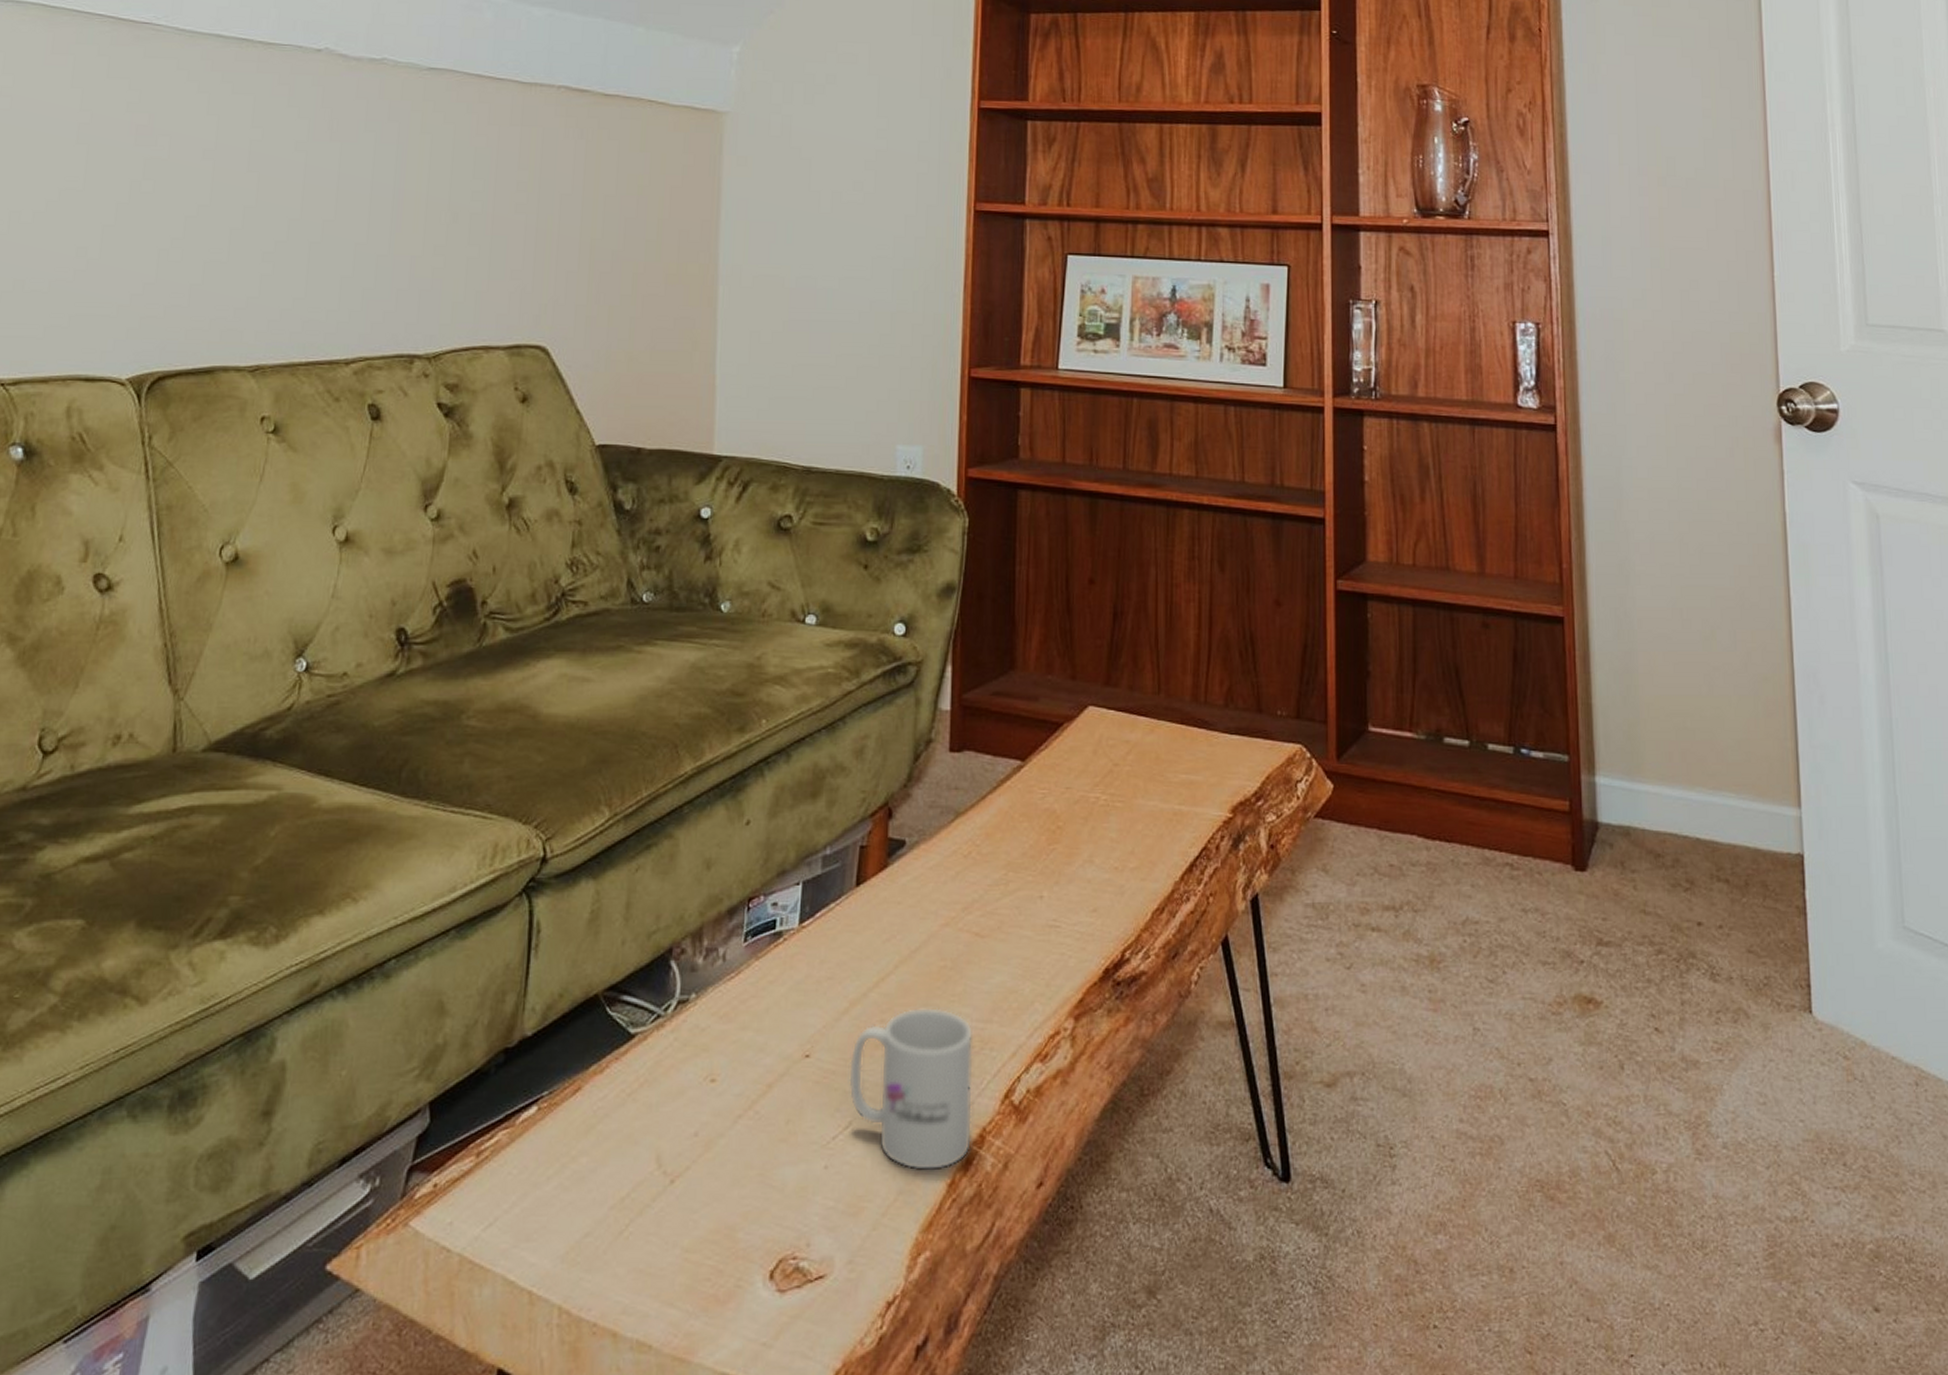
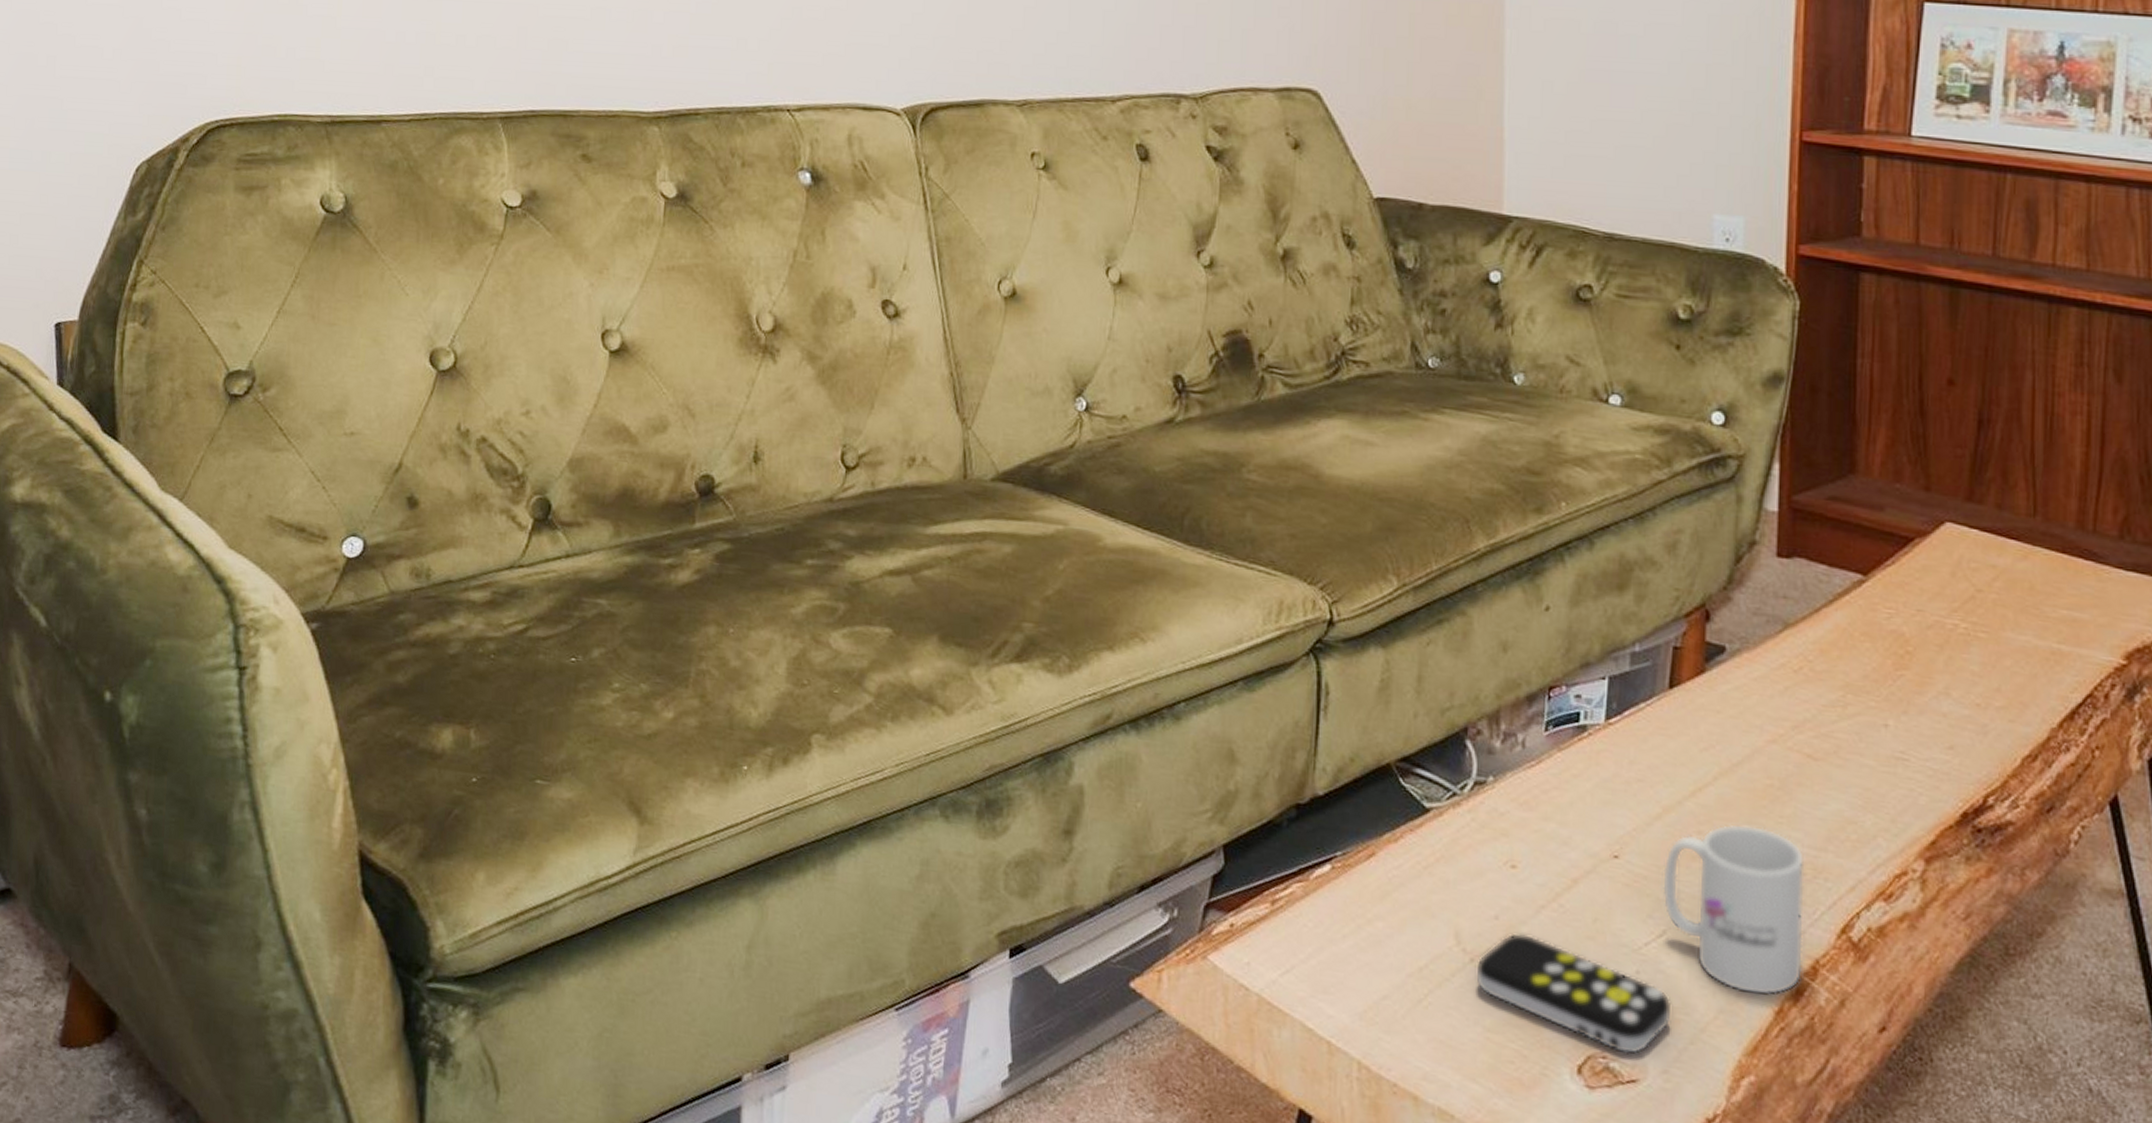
remote control: none [674,1146,857,1251] -> present [1475,932,1672,1055]

